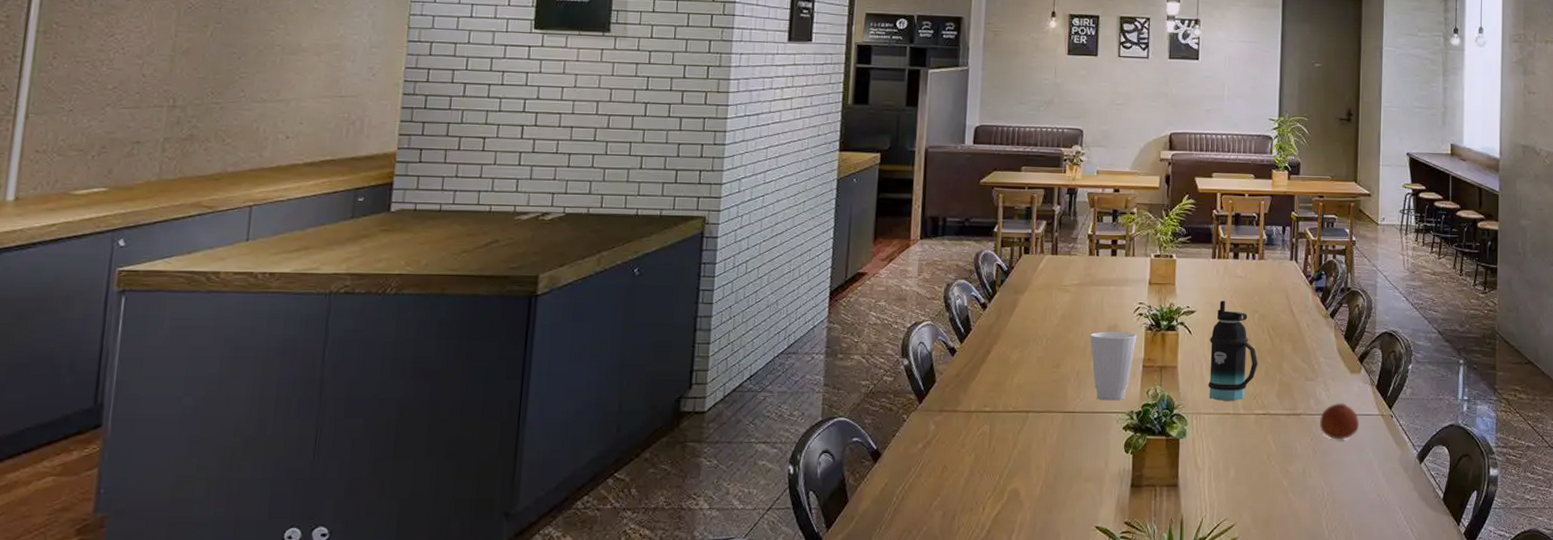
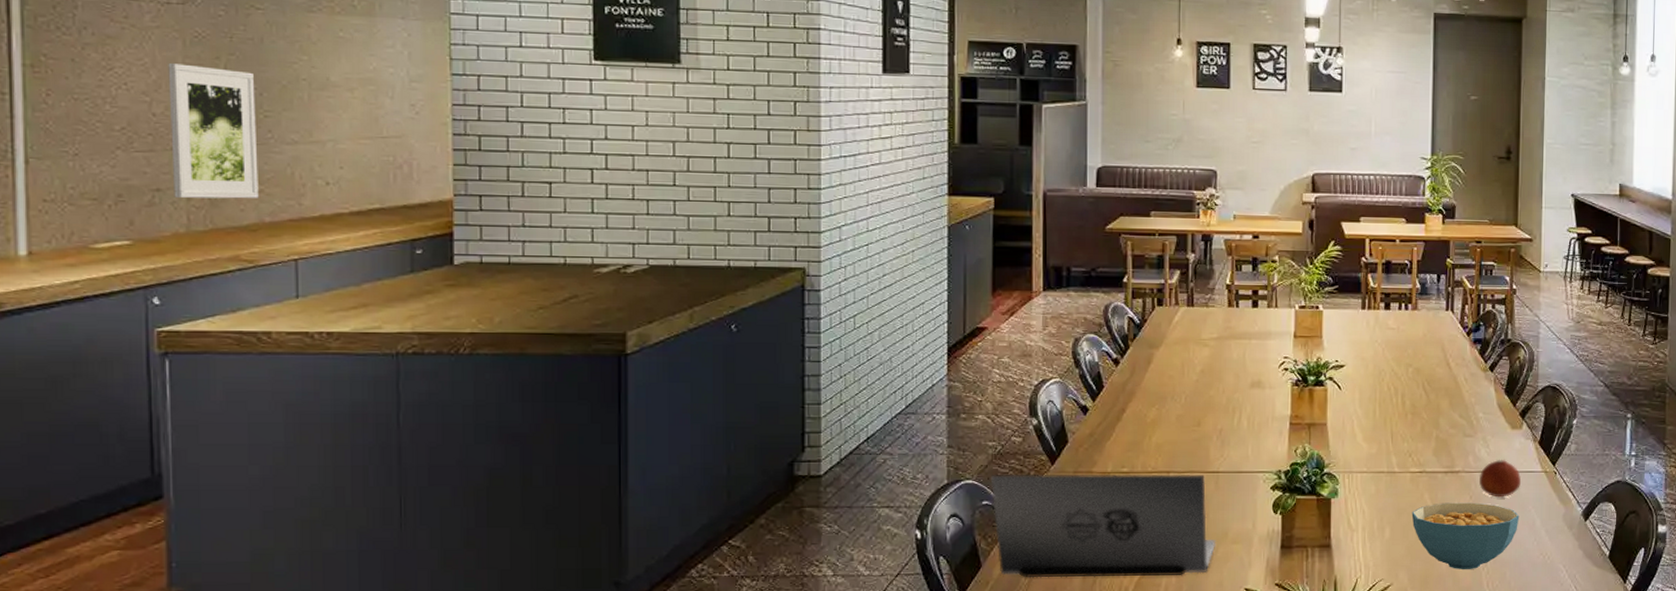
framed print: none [151,30,235,151] -> present [168,62,259,199]
laptop: none [861,413,1070,514] -> present [990,475,1216,578]
cup: present [1090,331,1137,401] -> none [1232,387,1283,460]
bottle: present [1208,300,1258,401] -> none [1360,354,1413,459]
cereal bowl: none [1255,444,1358,510] -> present [1411,502,1520,569]

